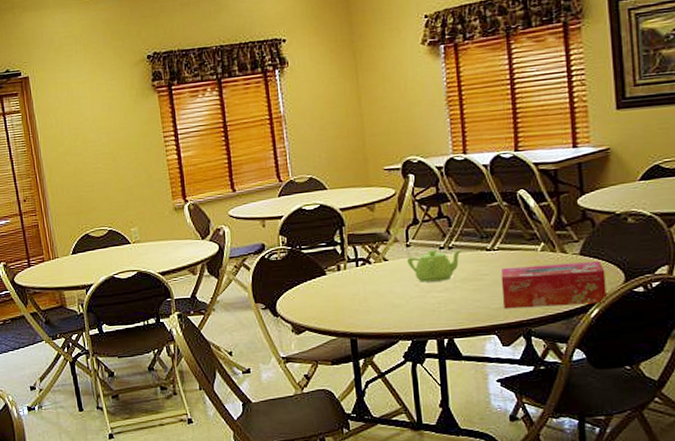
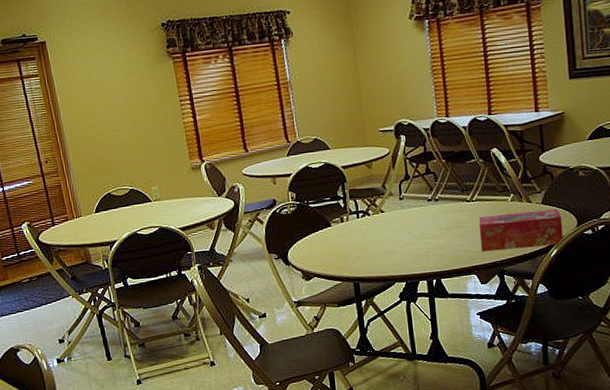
teapot: present [407,249,462,282] -> none [401,201,447,231]

